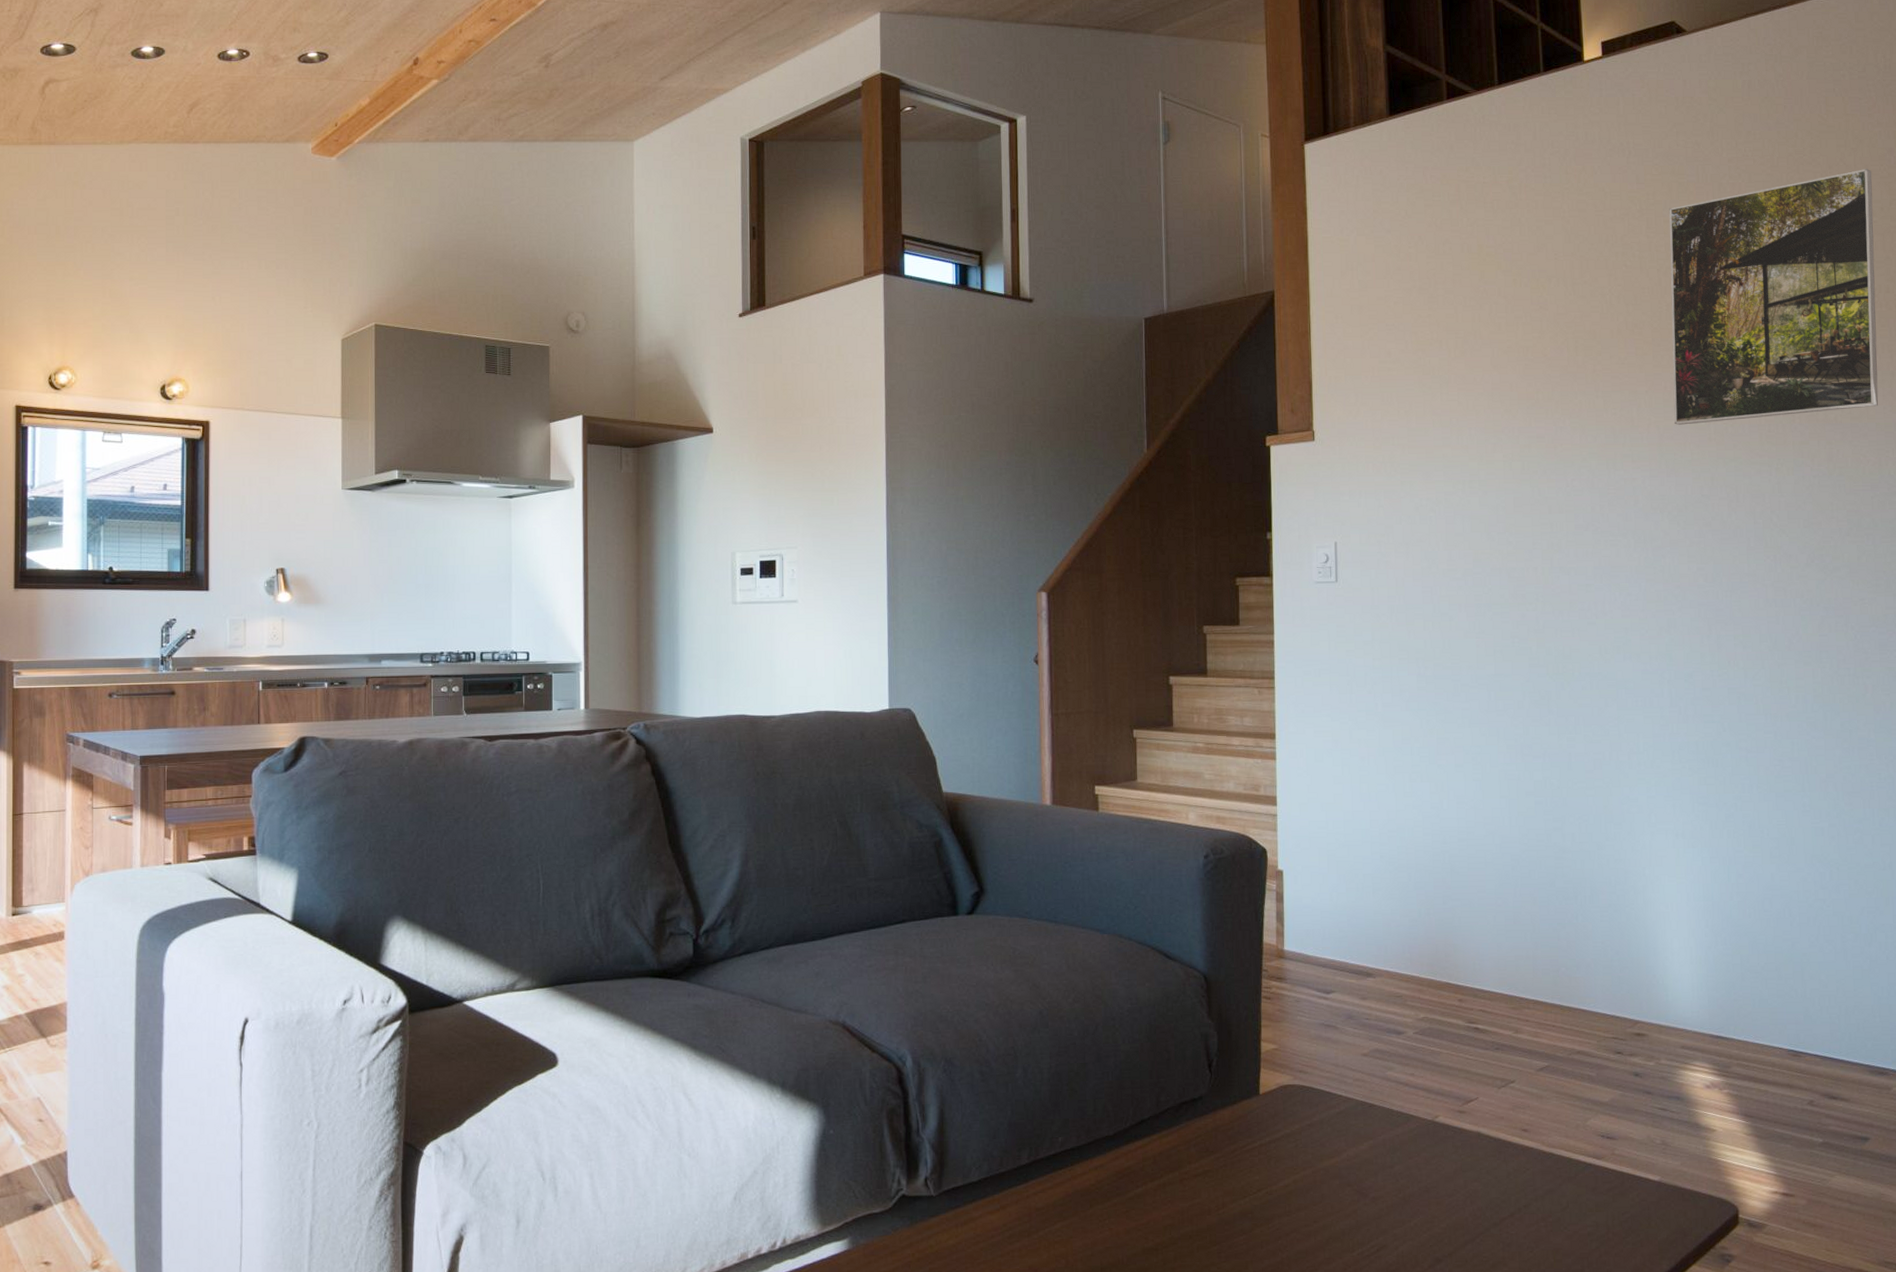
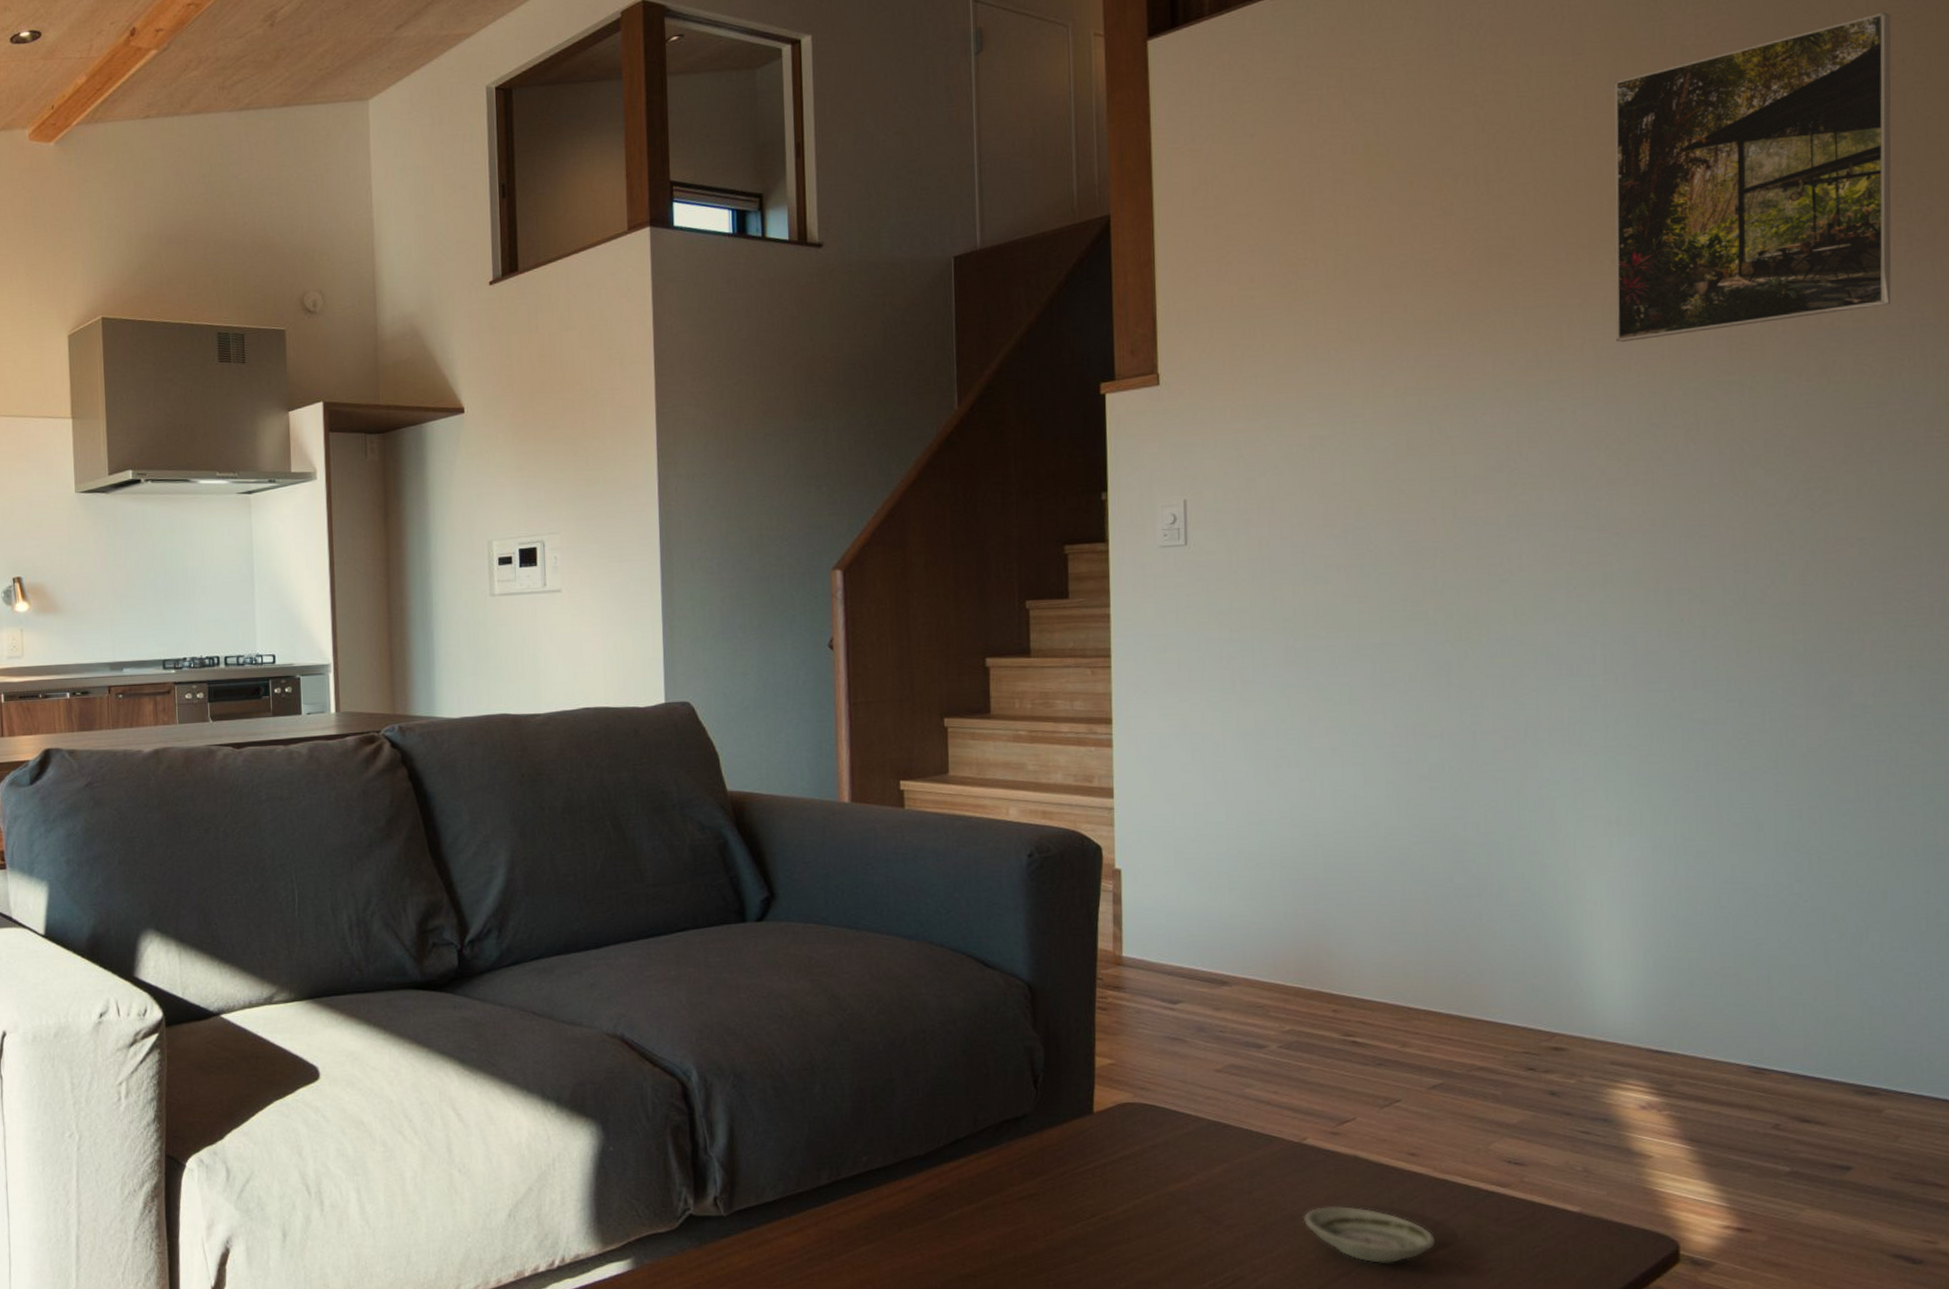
saucer: none [1435,1178,1544,1230] -> present [1302,1206,1435,1263]

